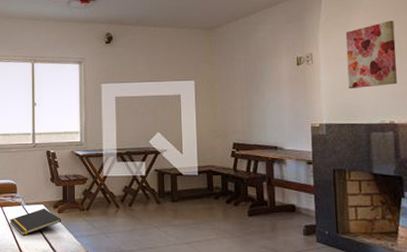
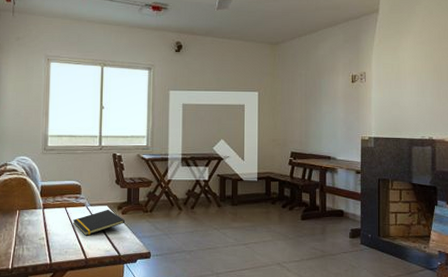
wall art: present [345,20,397,89] -> none [395,46,438,107]

